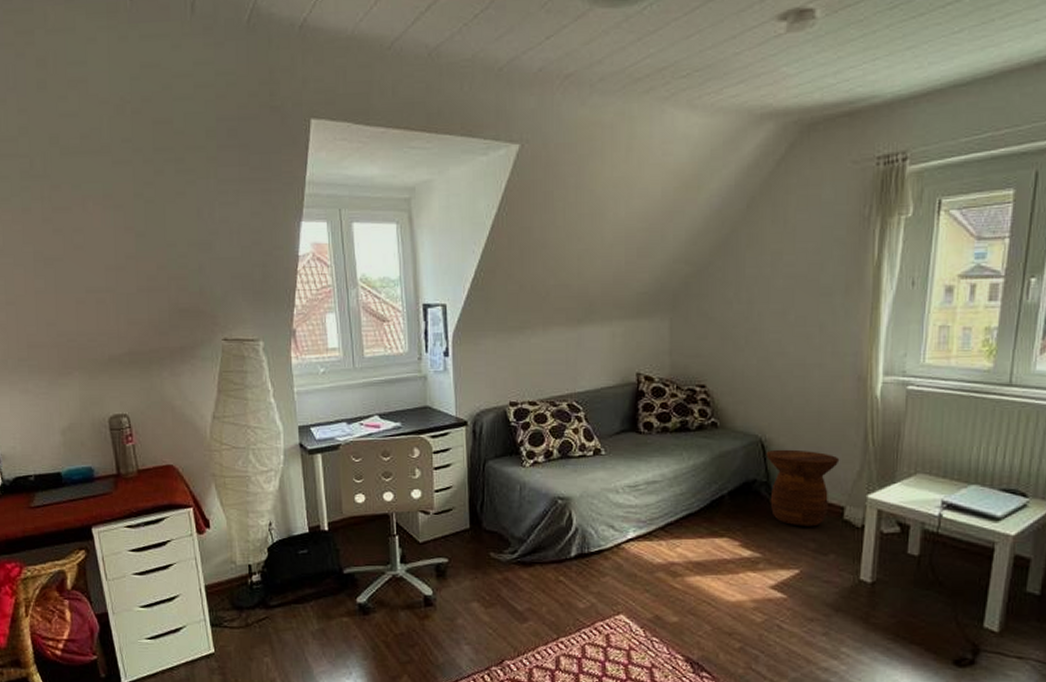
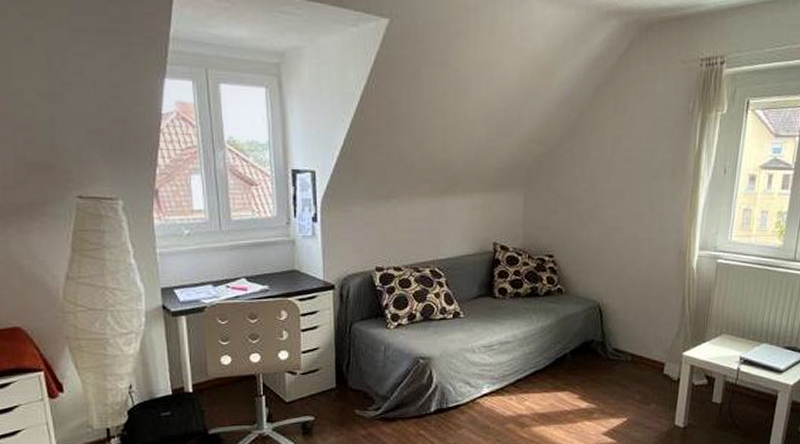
side table: present [766,449,840,527] -> none [602,313,662,381]

